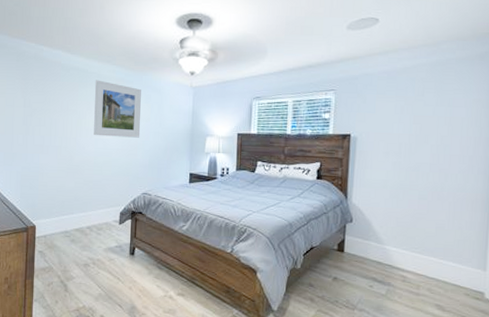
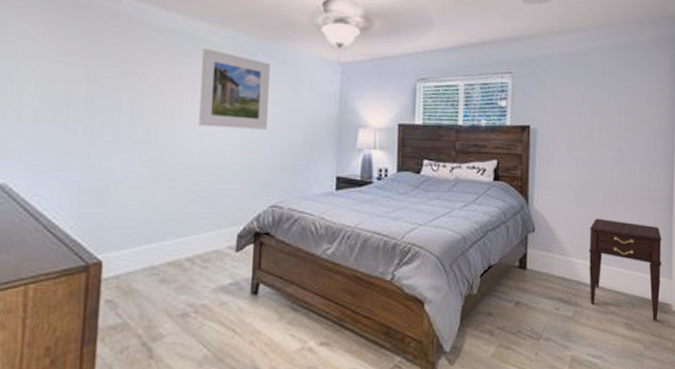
nightstand: none [402,213,477,306] -> present [588,218,662,322]

